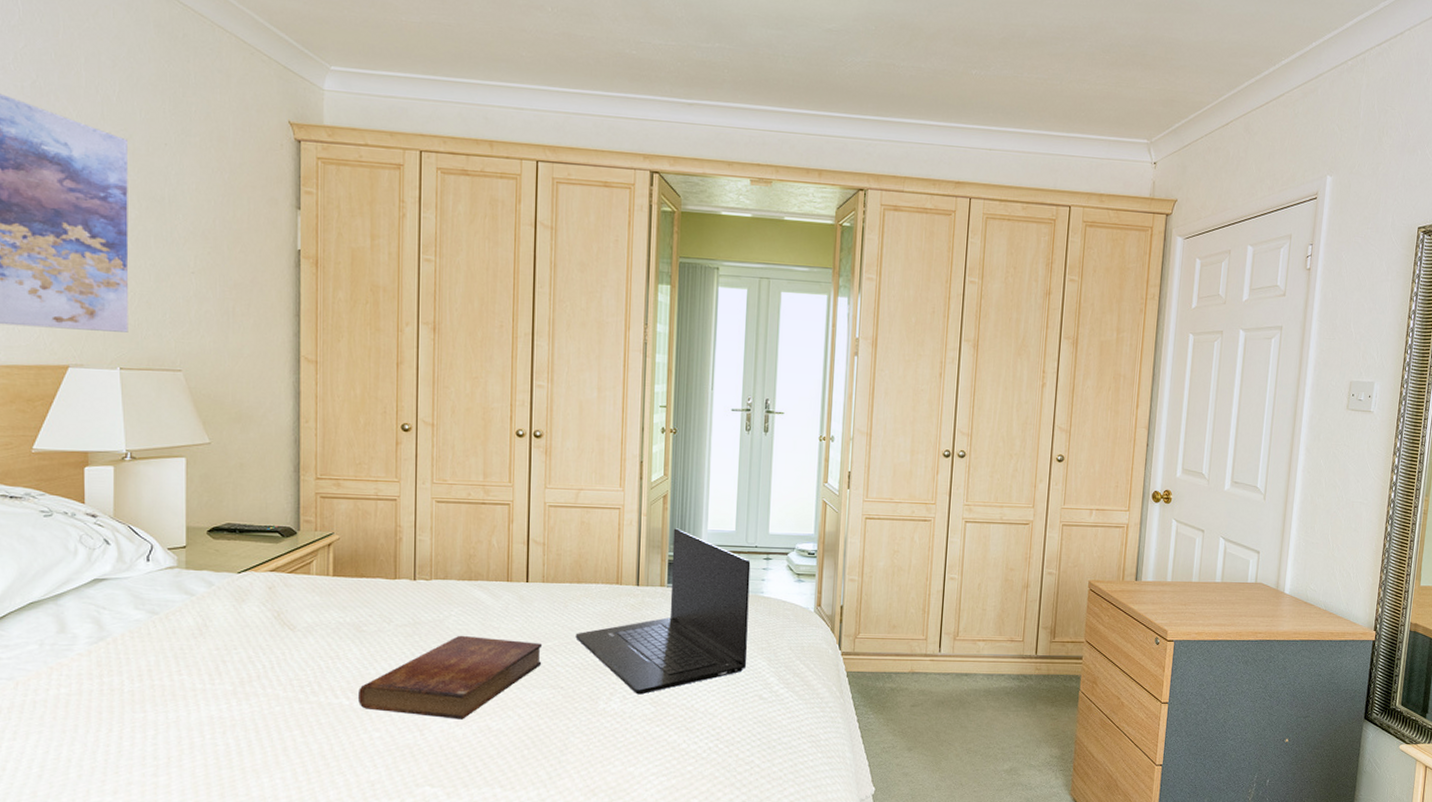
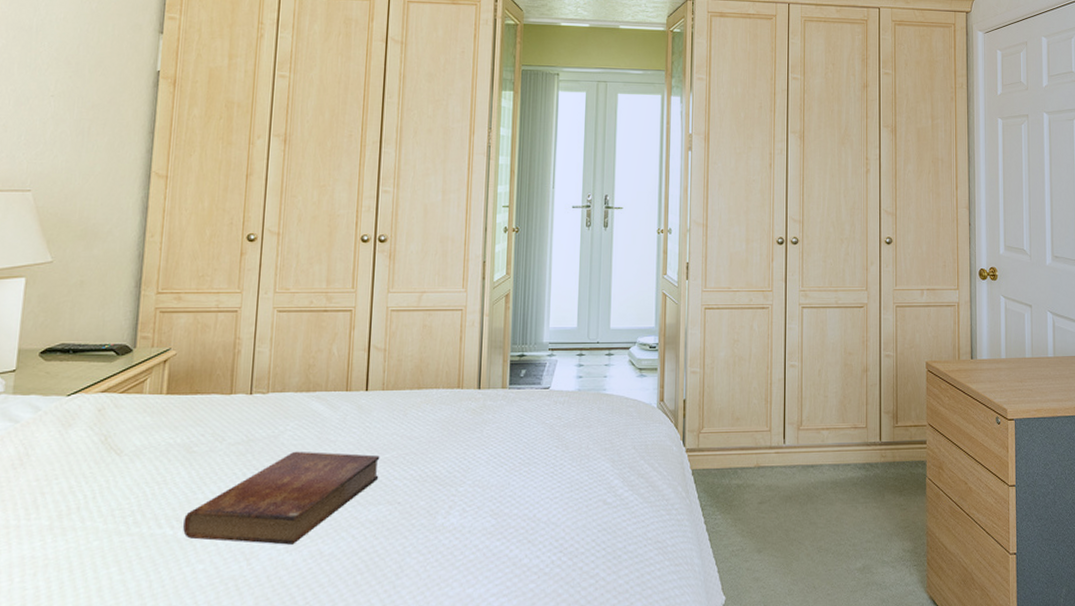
laptop: present [575,528,751,695] -> none [414,327,593,506]

